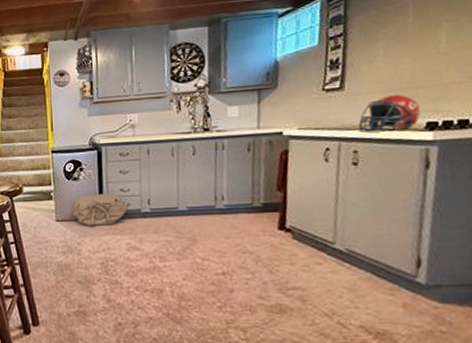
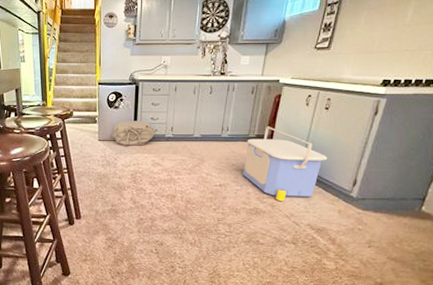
cooler: none [251,191,371,294] -> present [243,126,328,202]
football helmet: present [358,94,422,133] -> none [334,56,381,86]

